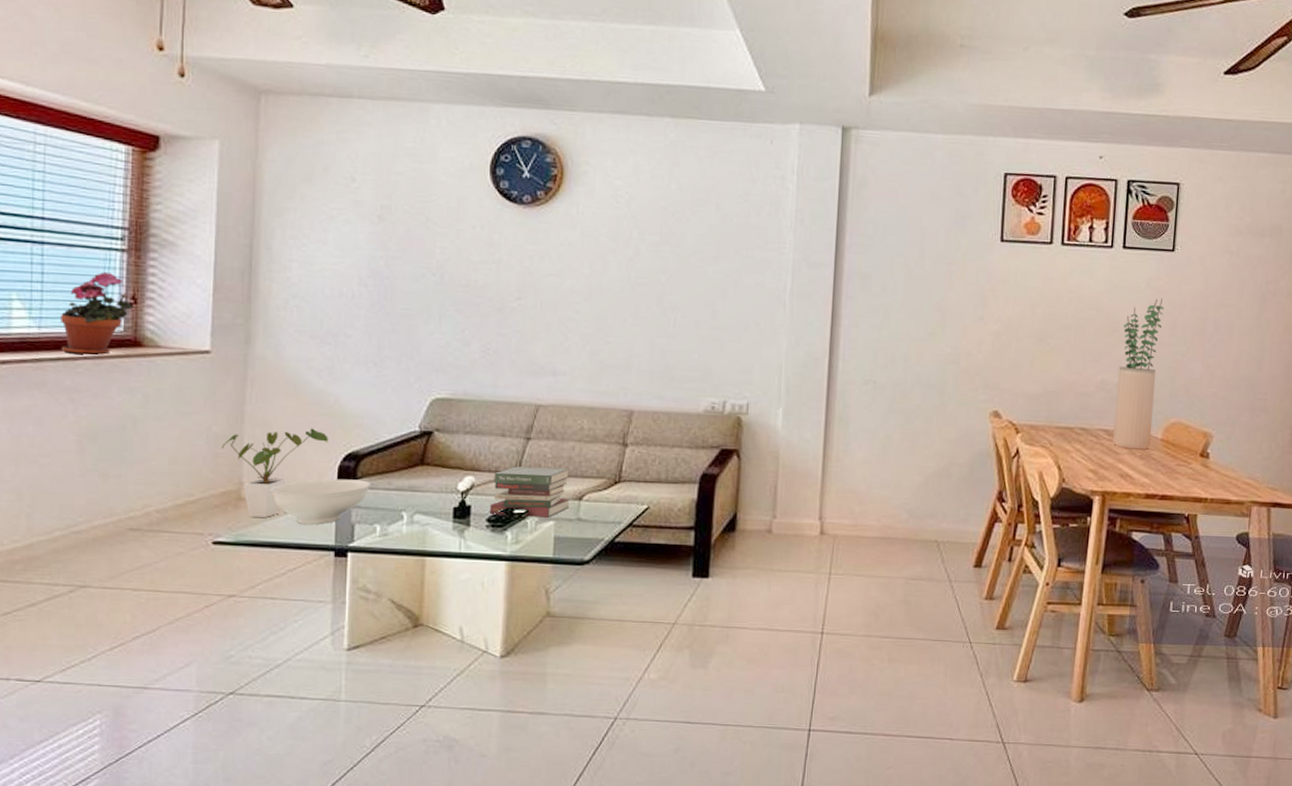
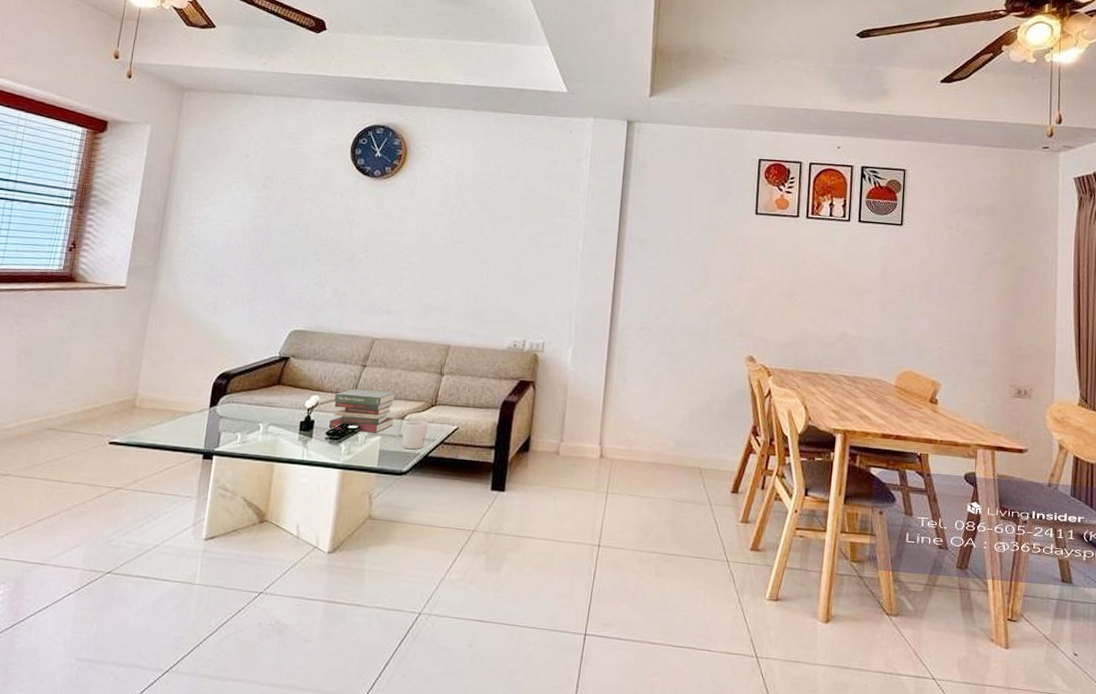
potted plant: present [61,271,134,356] -> none [15,223,73,288]
house plant: present [221,428,328,517] -> none [124,351,208,424]
decorative bowl: present [269,478,371,525] -> none [157,393,237,431]
mug: none [581,500,612,535] -> present [402,420,428,450]
vase: present [1112,298,1164,451] -> none [852,264,895,395]

